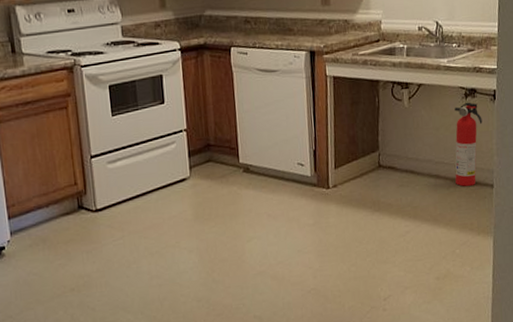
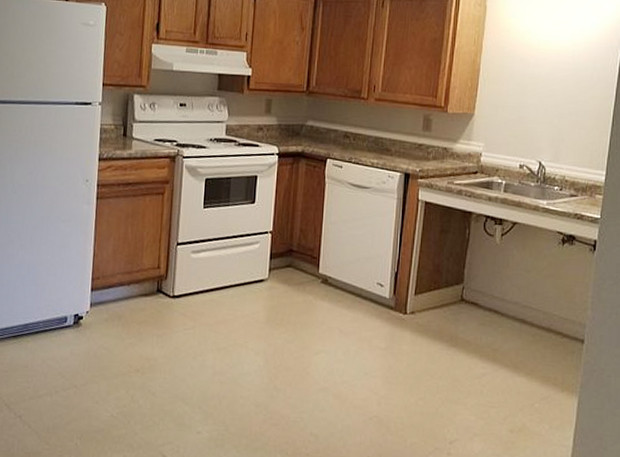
fire extinguisher: present [454,102,483,187] -> none [542,248,579,337]

